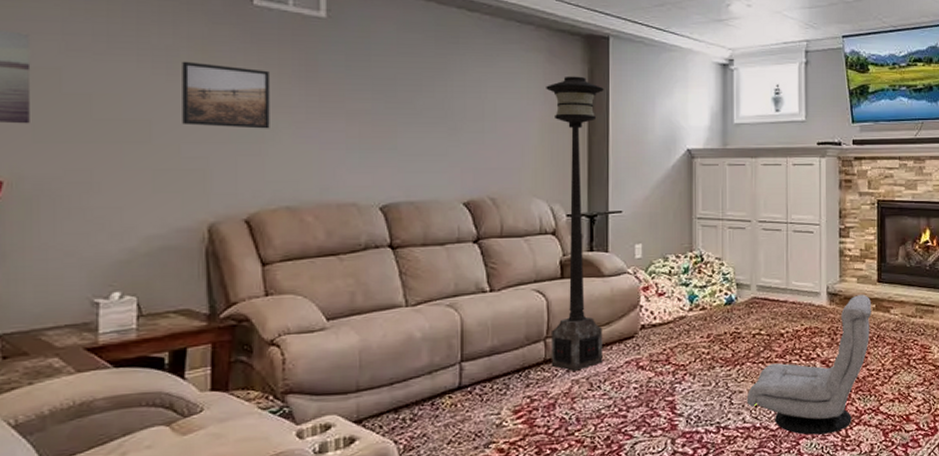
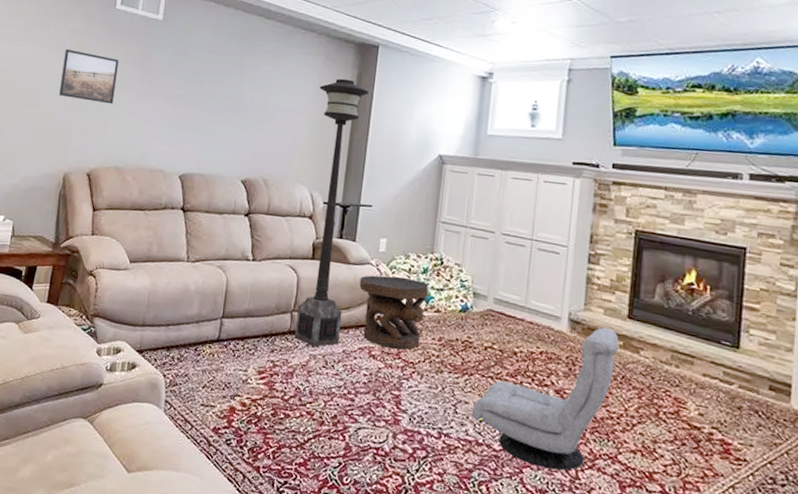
side table: none [618,280,693,355] -> present [359,275,429,350]

